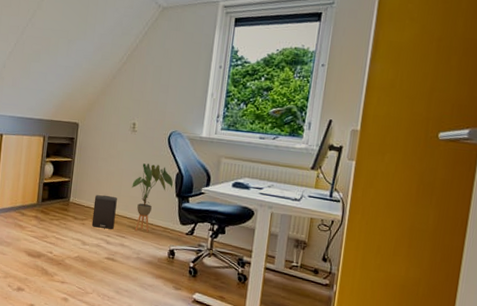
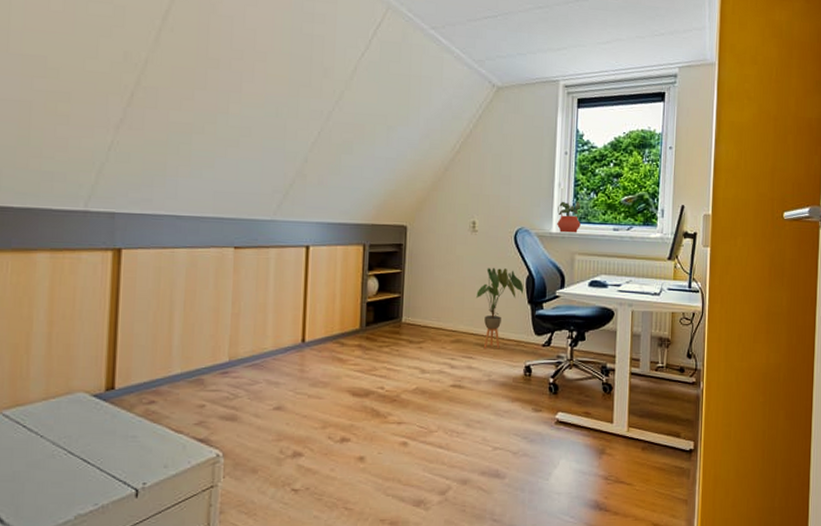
pedal bin: present [91,195,117,229] -> none [431,309,460,350]
potted plant: none [207,109,230,139] -> present [557,201,581,233]

